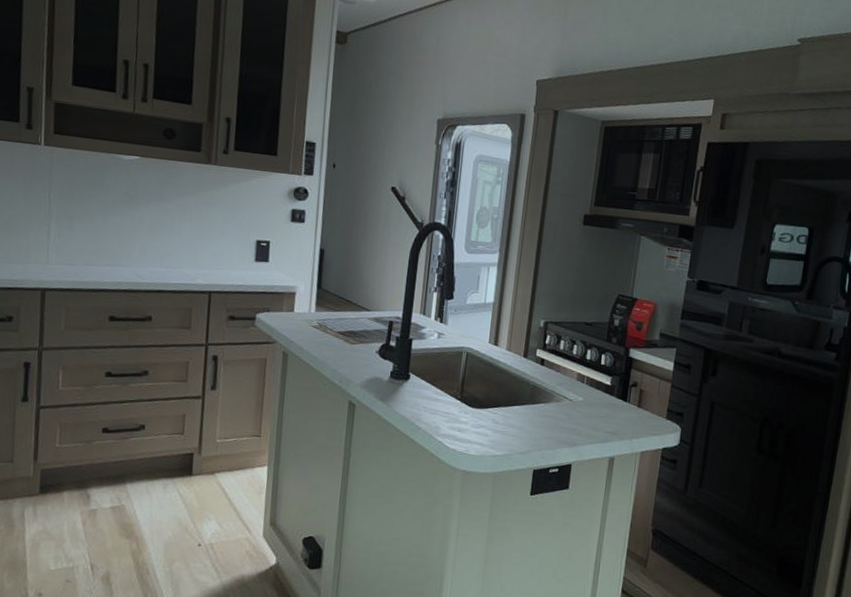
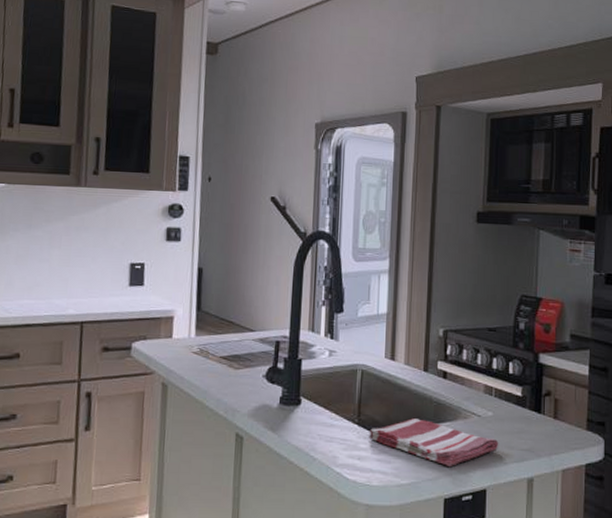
dish towel: none [469,398,587,444] -> present [369,418,499,468]

